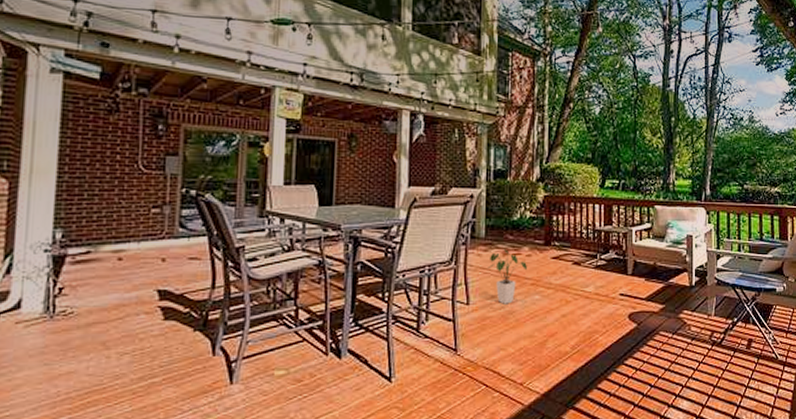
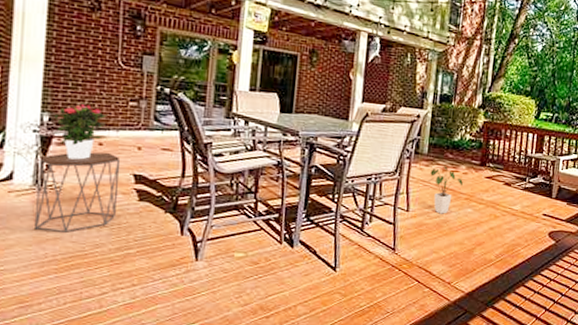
side table: none [46,267,143,365] -> present [35,152,121,233]
potted flower: none [66,216,129,279] -> present [53,104,109,160]

